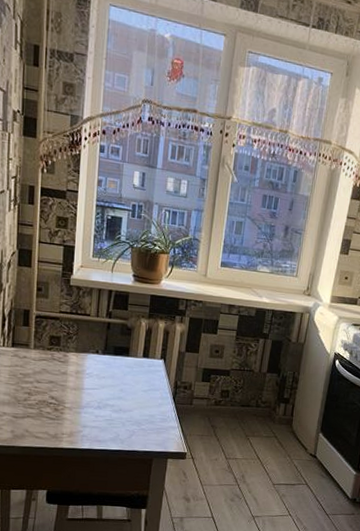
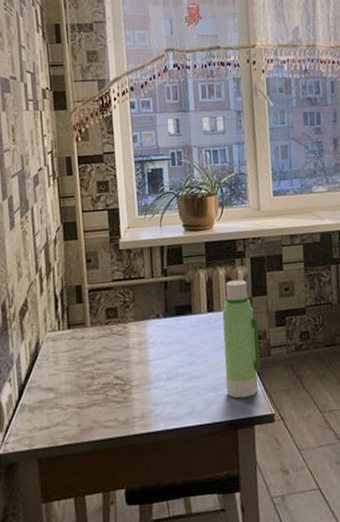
water bottle: none [148,334,186,436] -> present [222,279,261,399]

